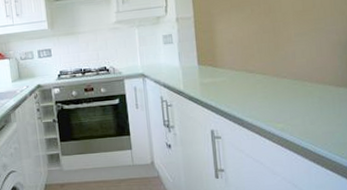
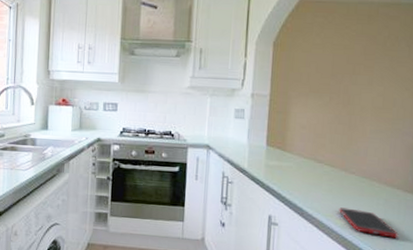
cell phone: none [277,111,337,132] -> present [339,207,399,239]

